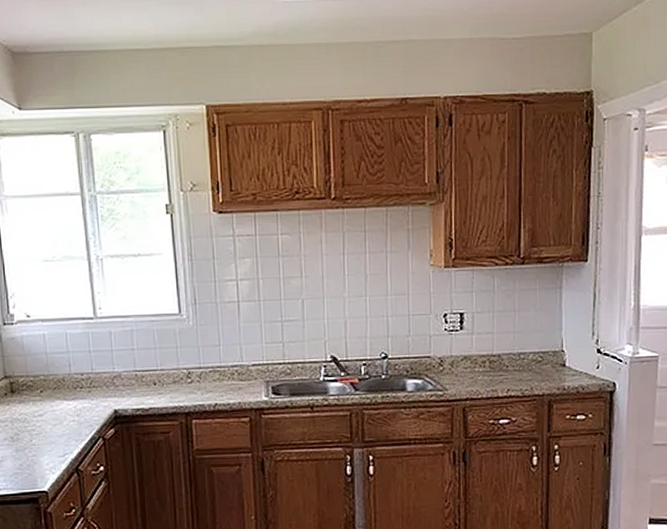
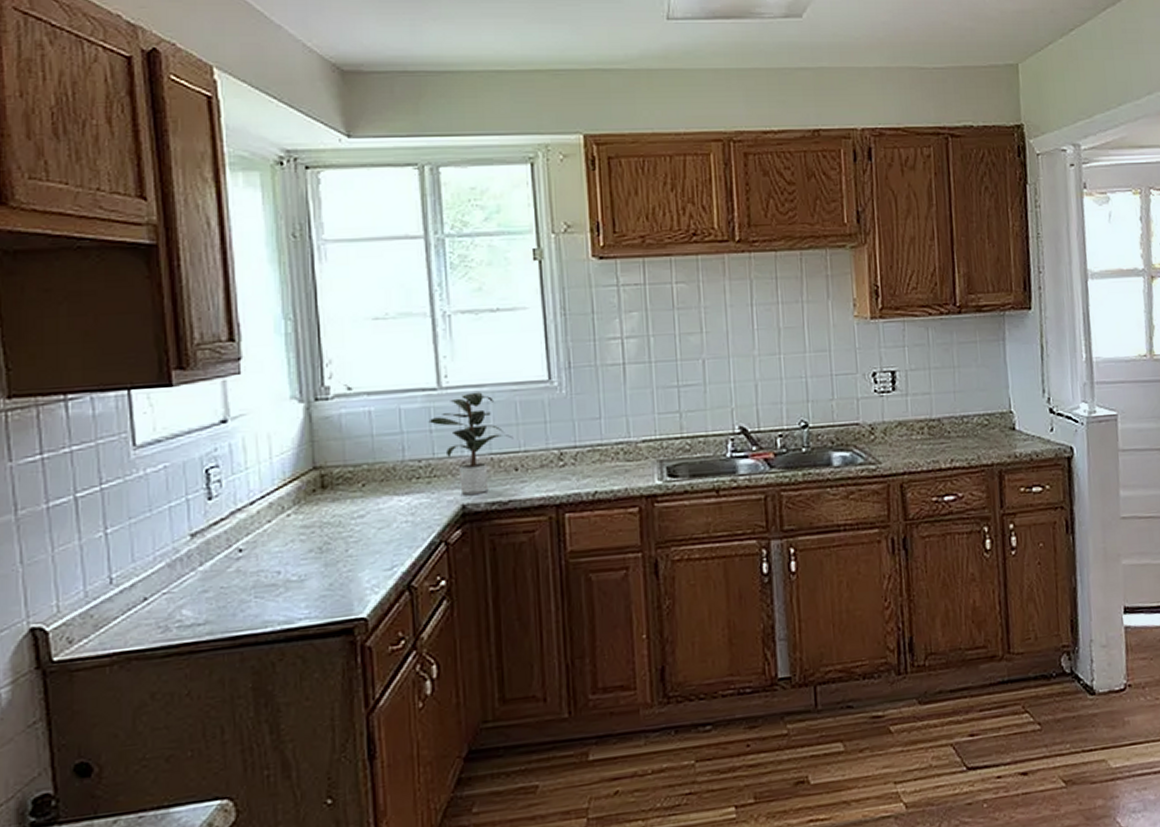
potted plant: none [88,321,152,402] -> present [428,392,514,495]

